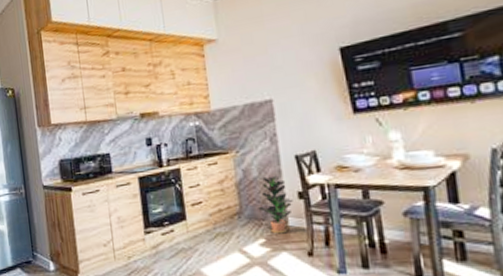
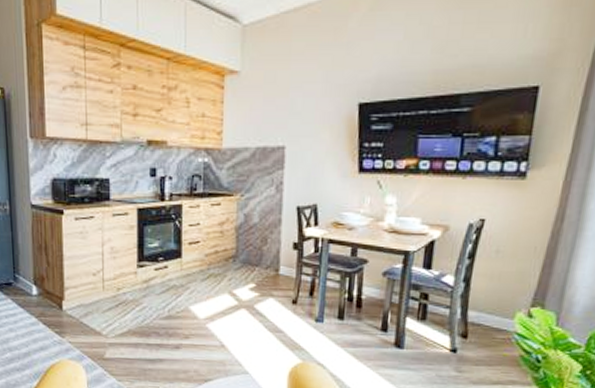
potted plant: present [258,175,293,234] -> none [253,224,288,281]

